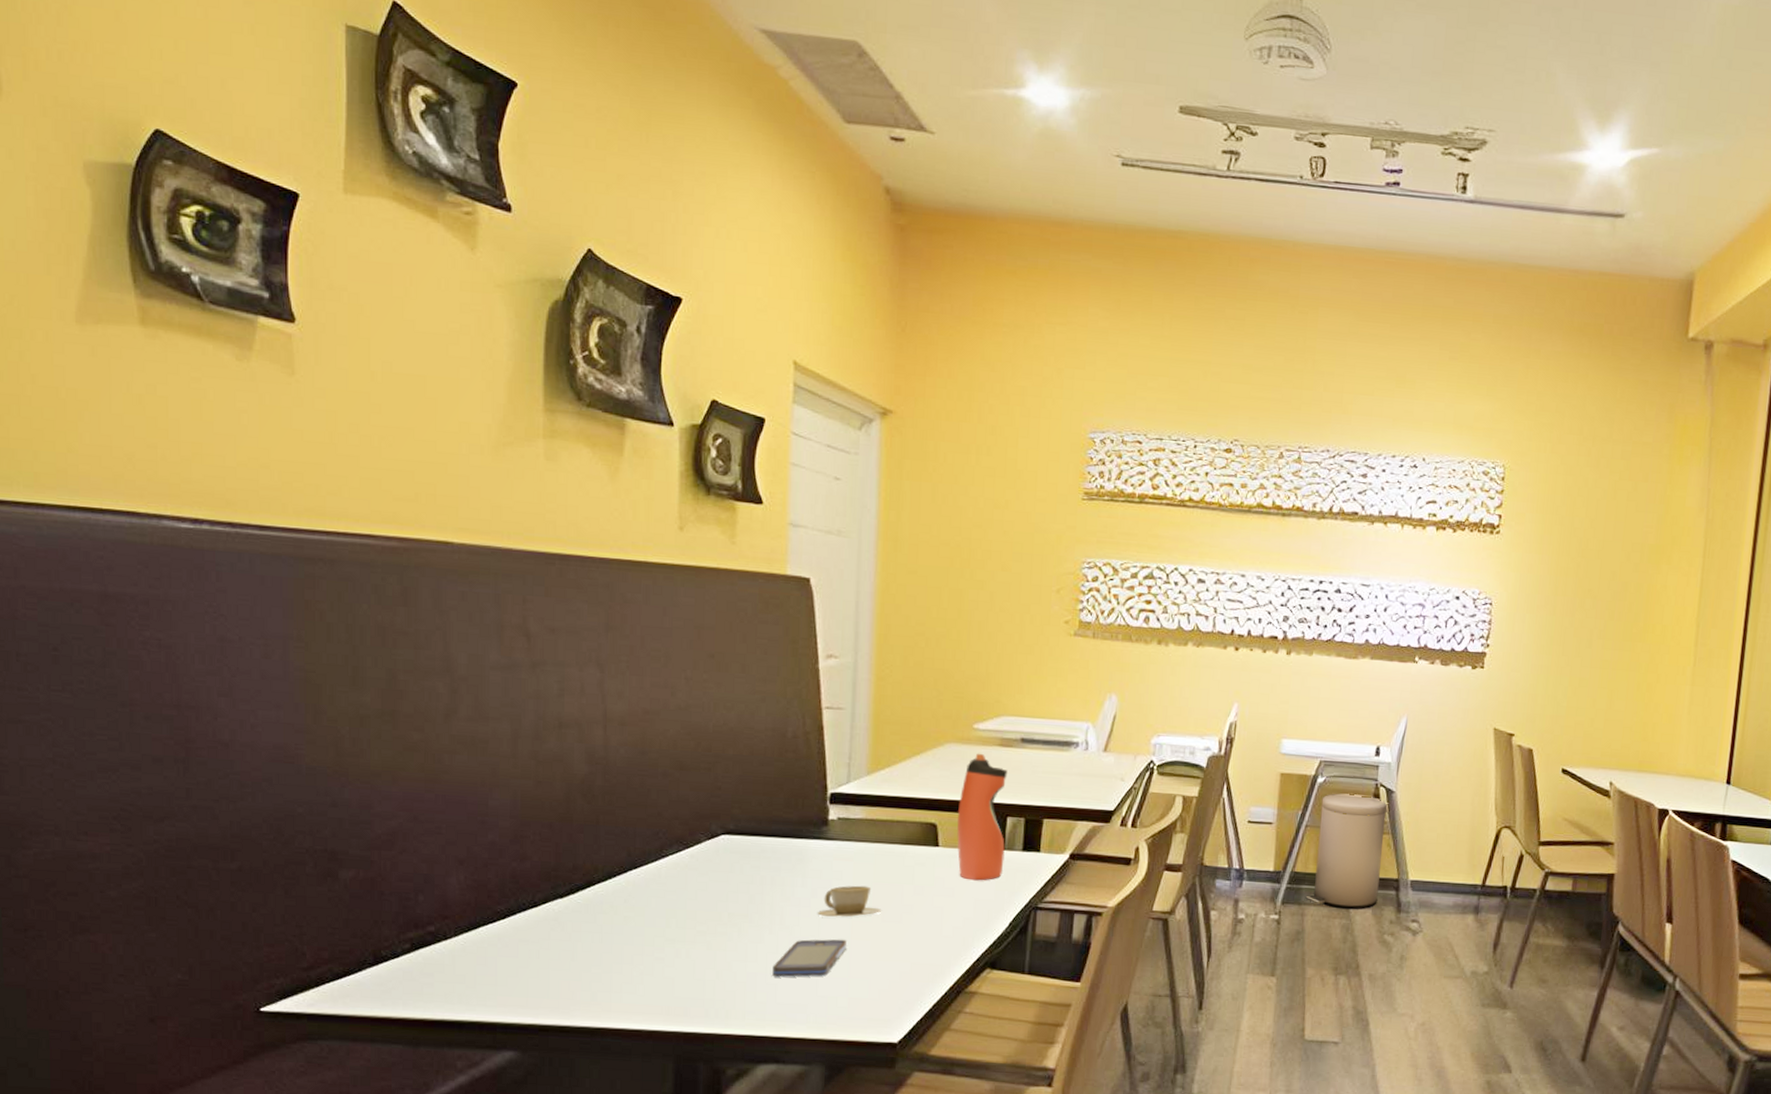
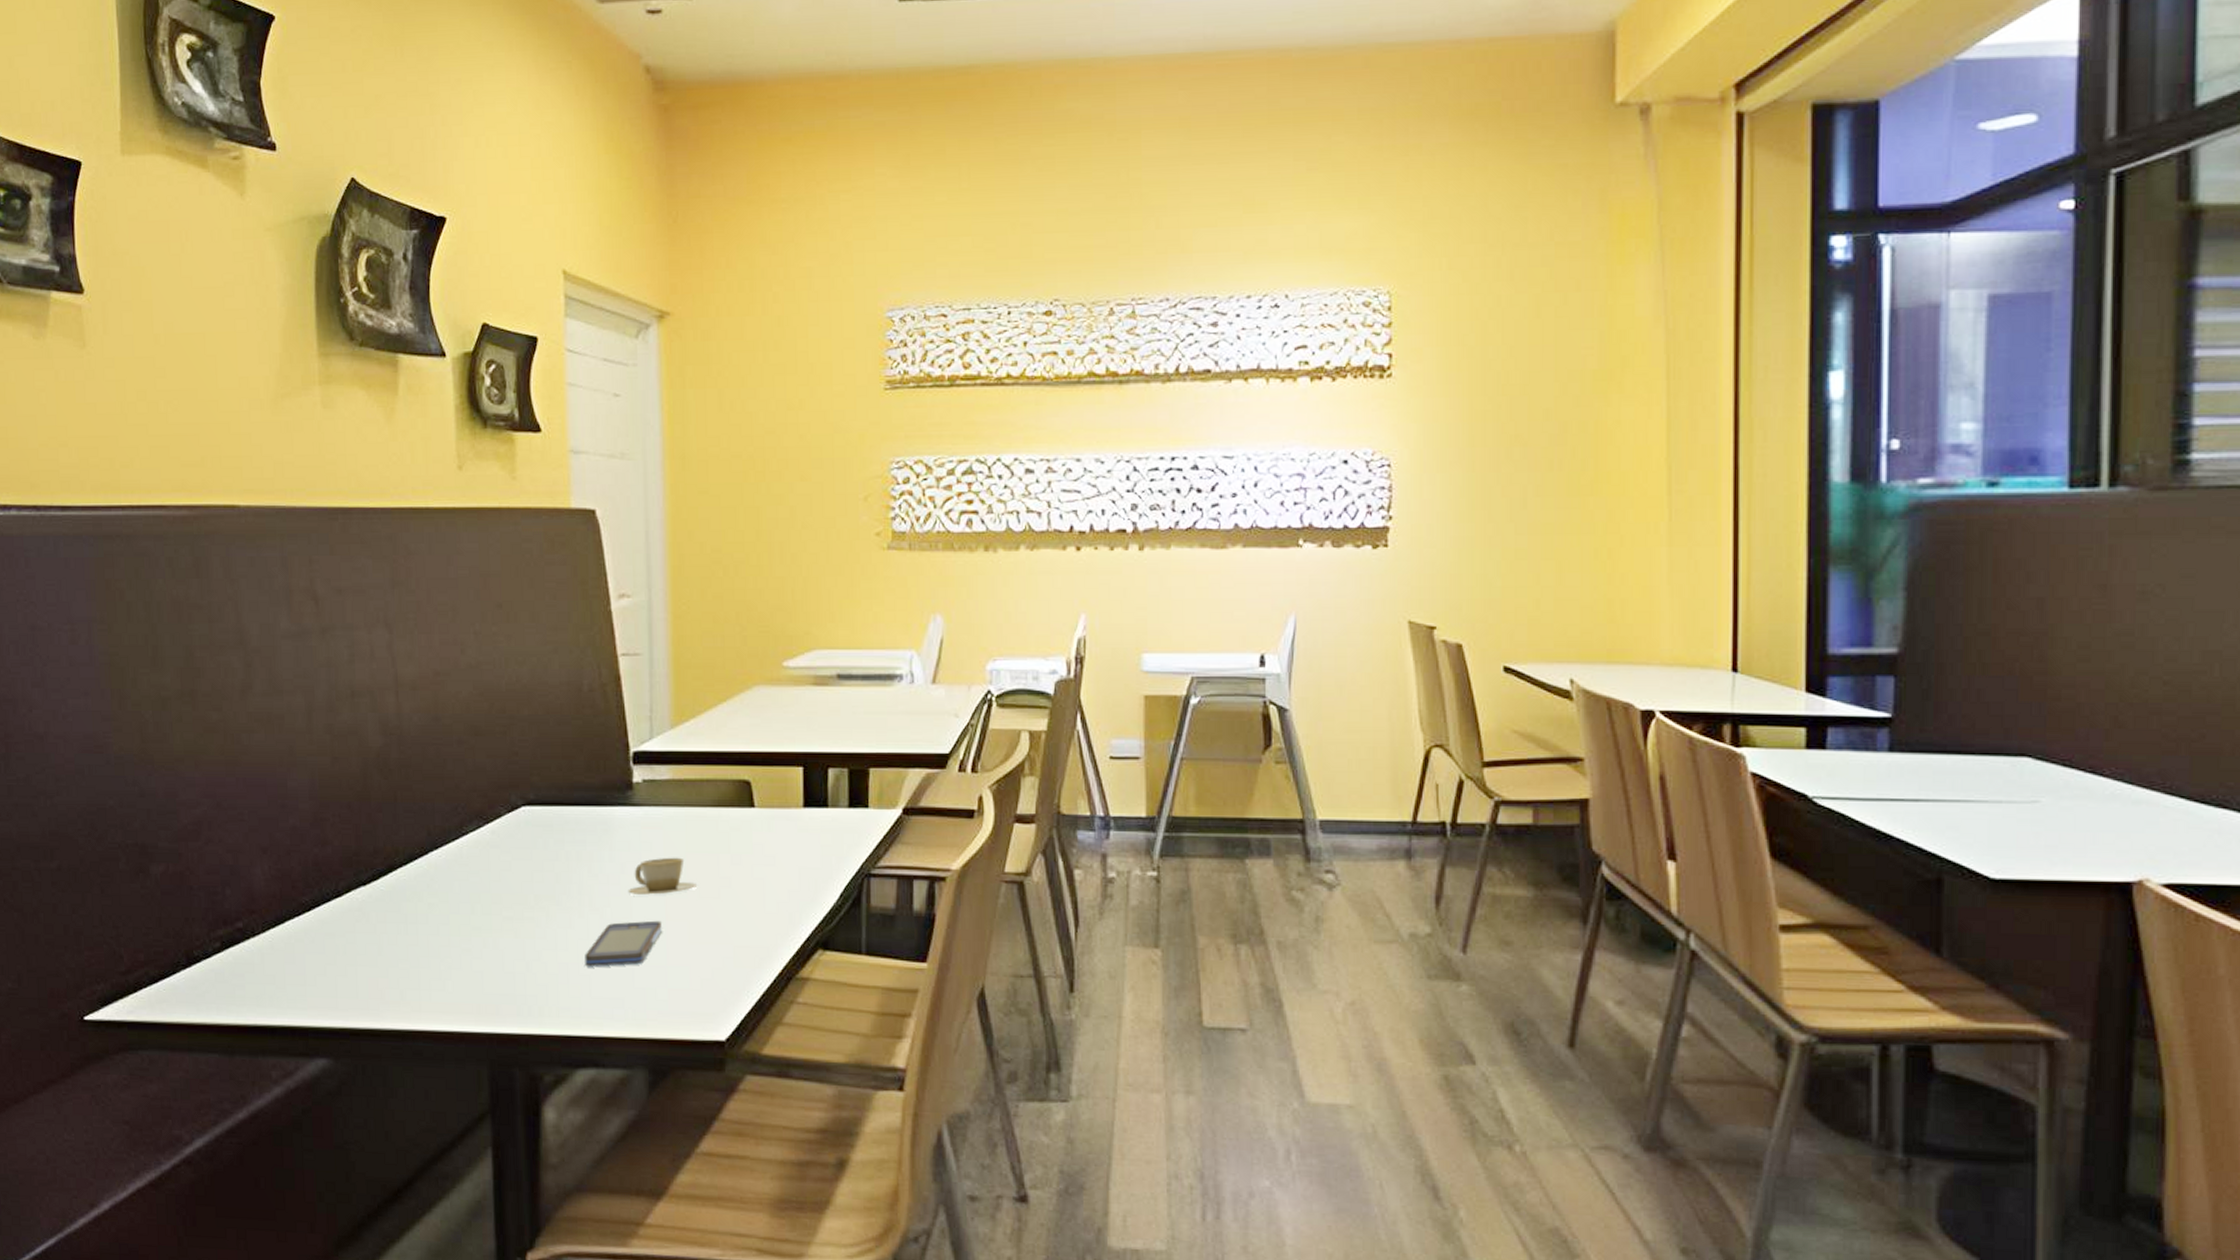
water bottle: present [957,753,1008,881] -> none [773,695,829,846]
pedal bin: present [1305,793,1389,909] -> none [1188,716,1283,860]

